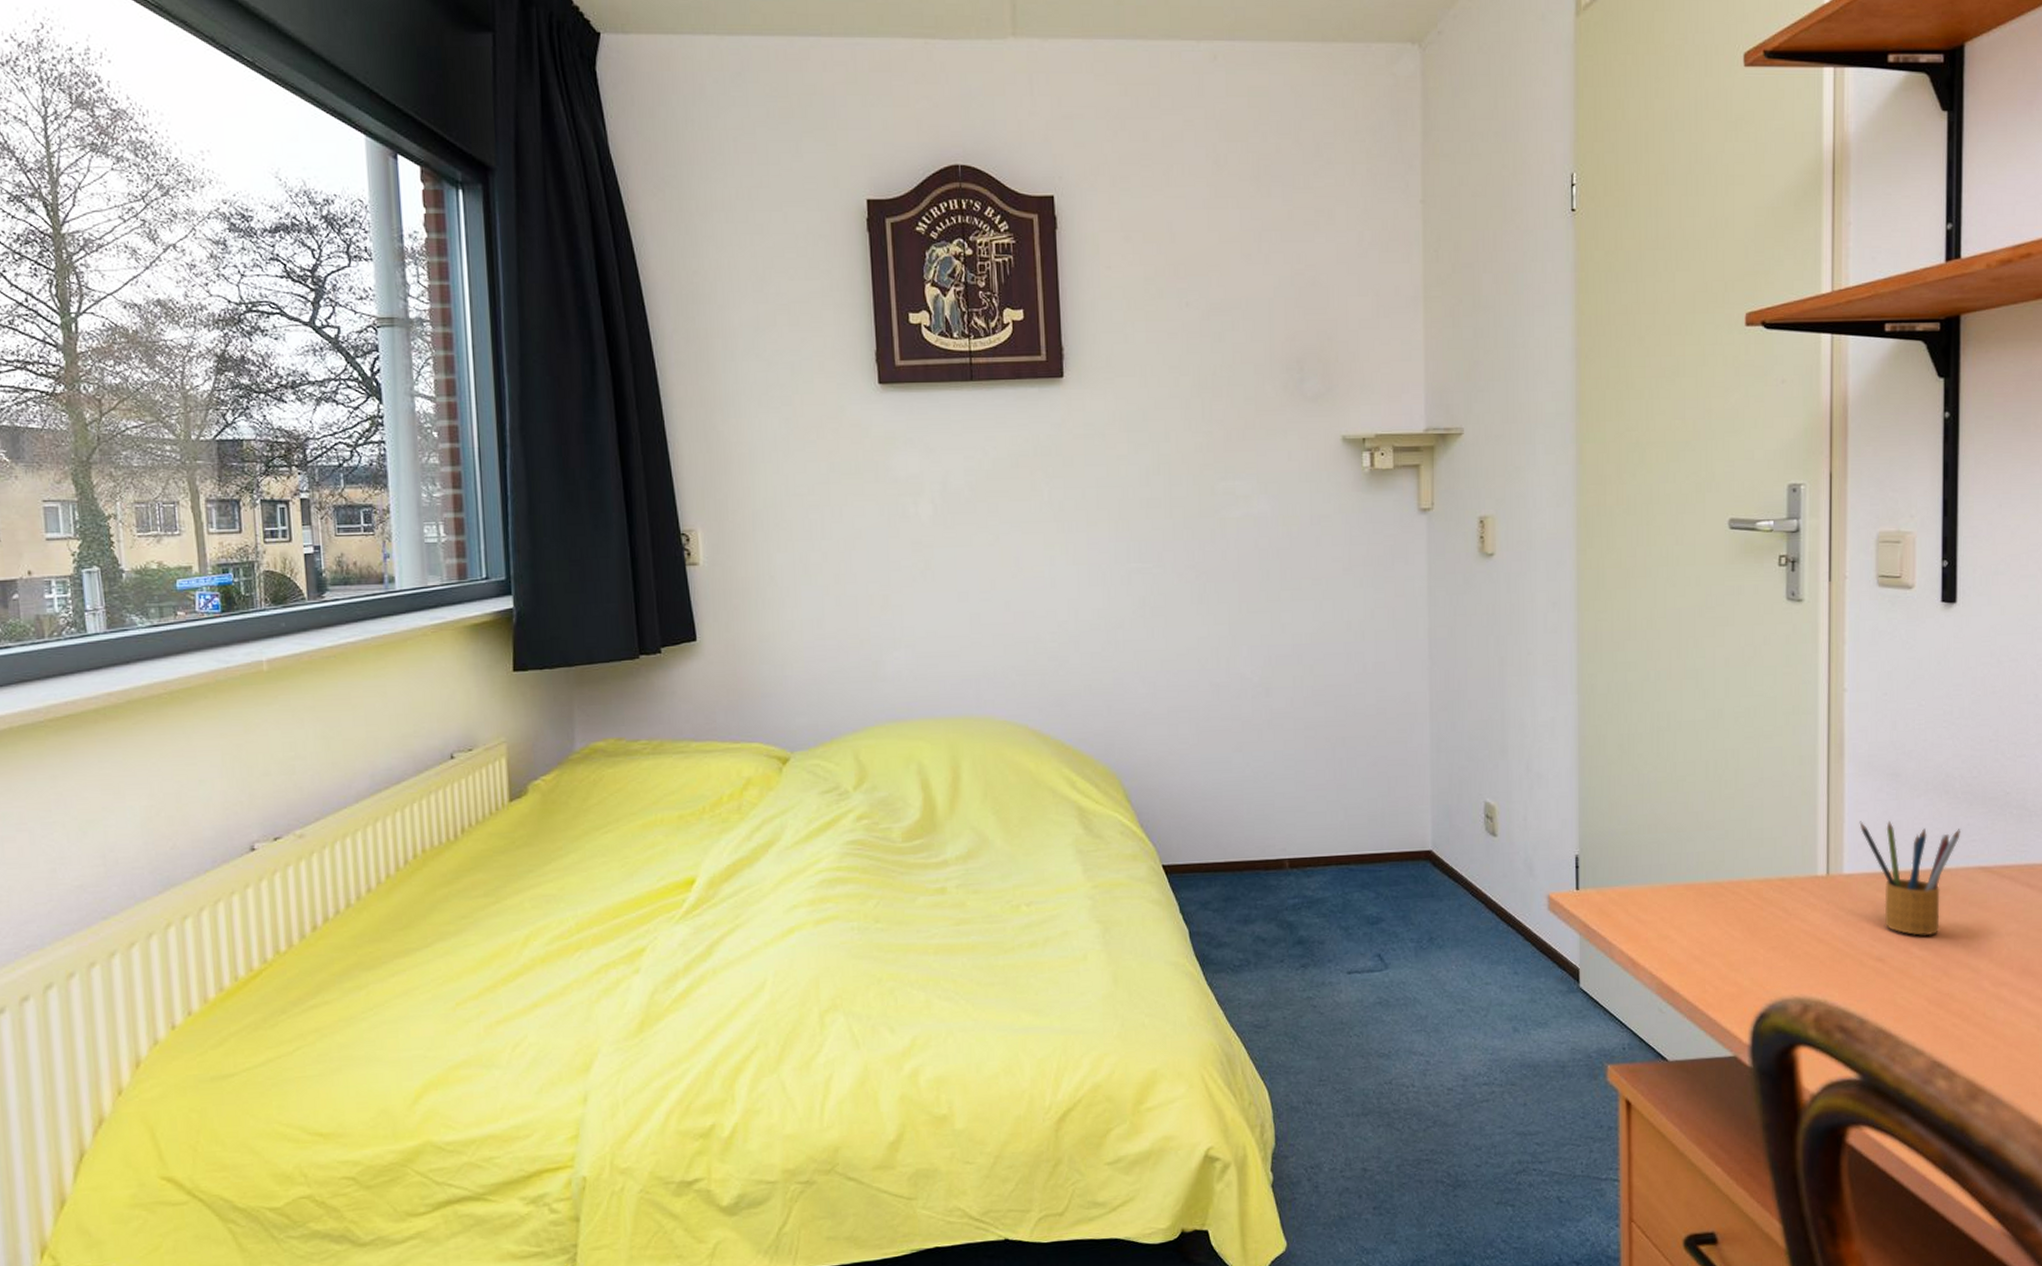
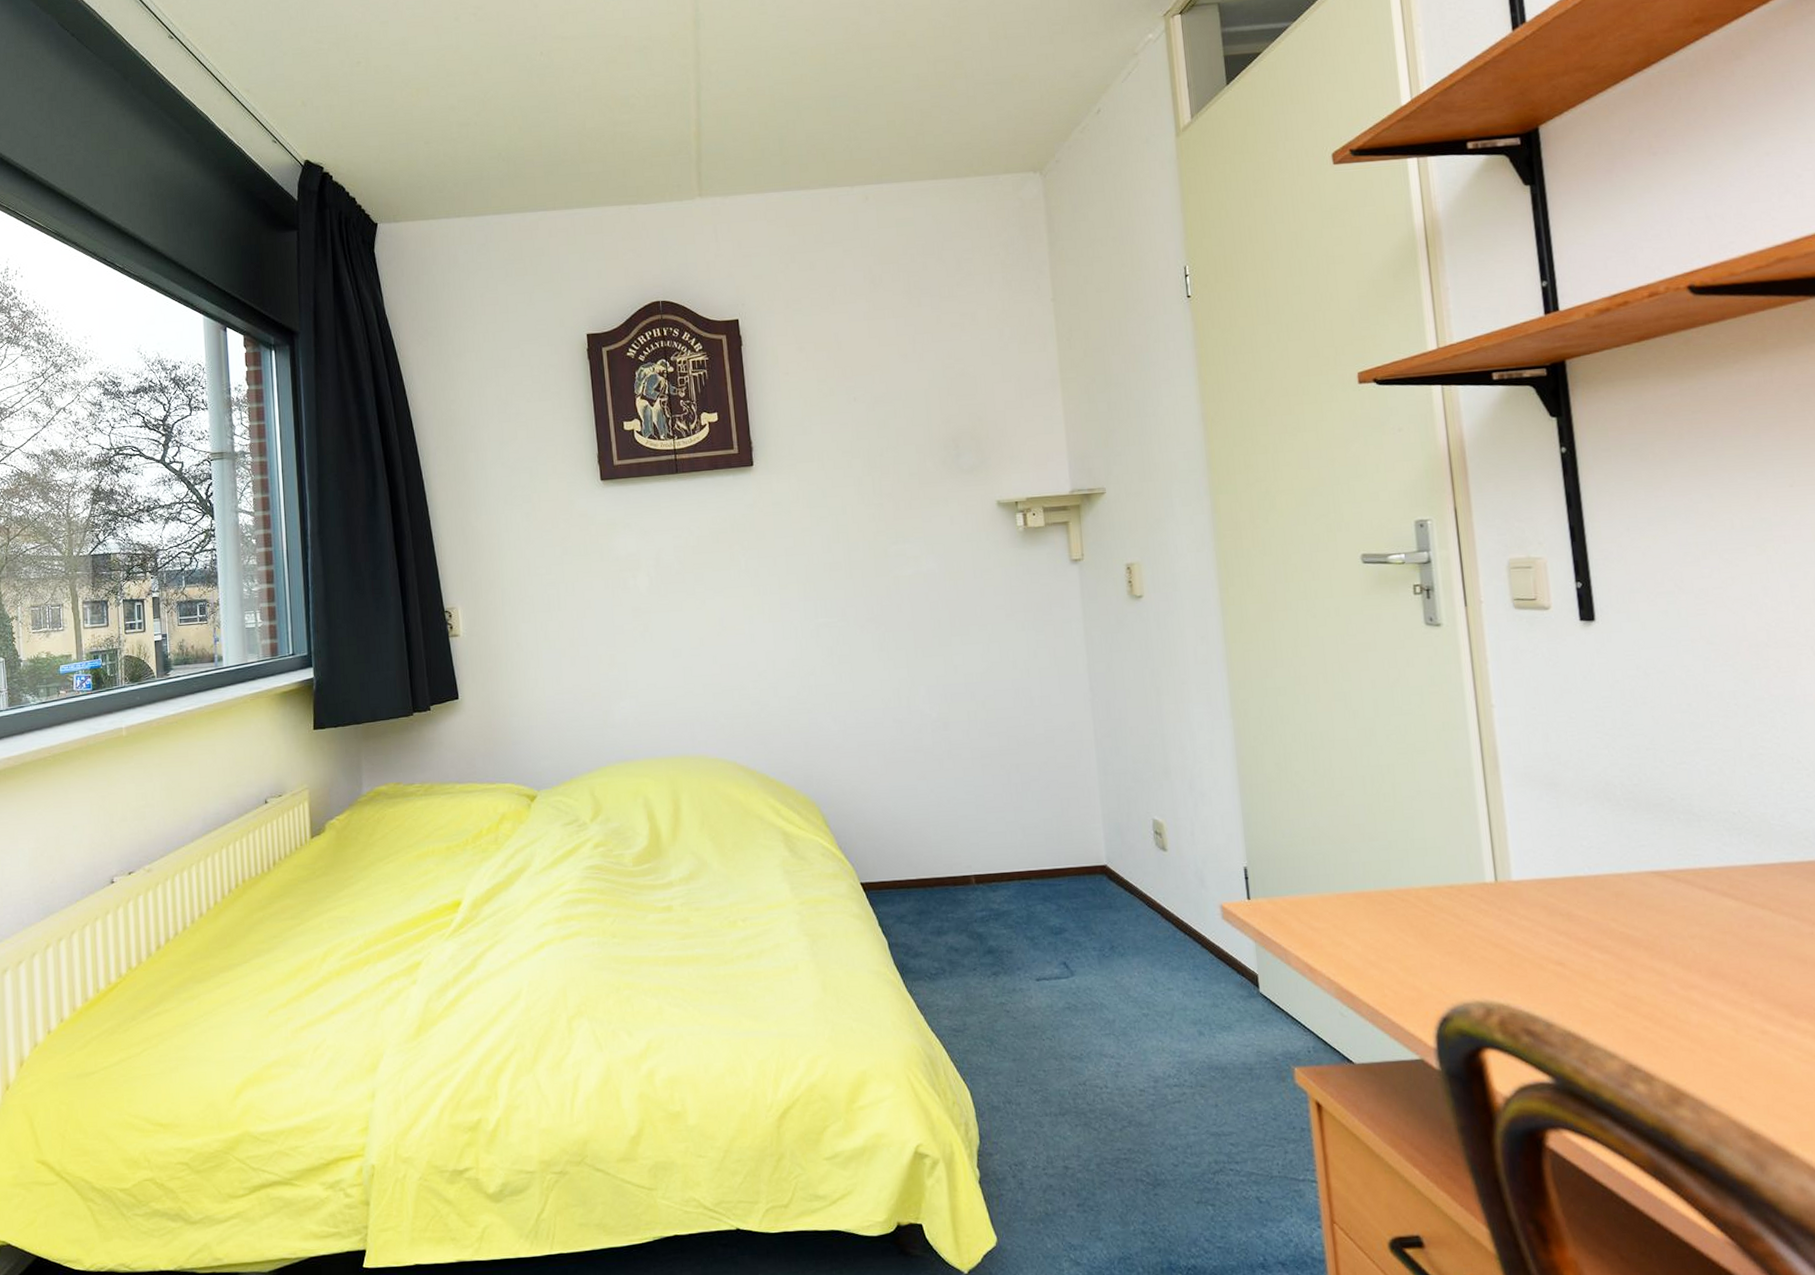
pencil box: present [1859,820,1960,936] -> none [1522,828,1628,940]

